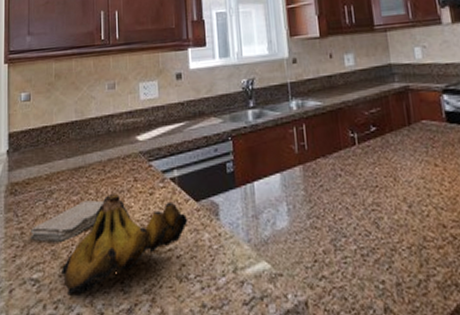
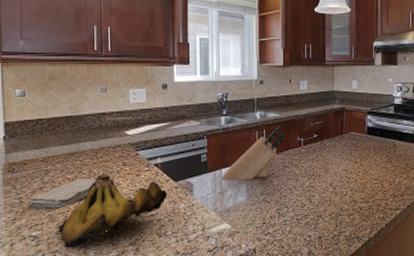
knife block: none [253,117,332,197] -> present [221,126,285,180]

